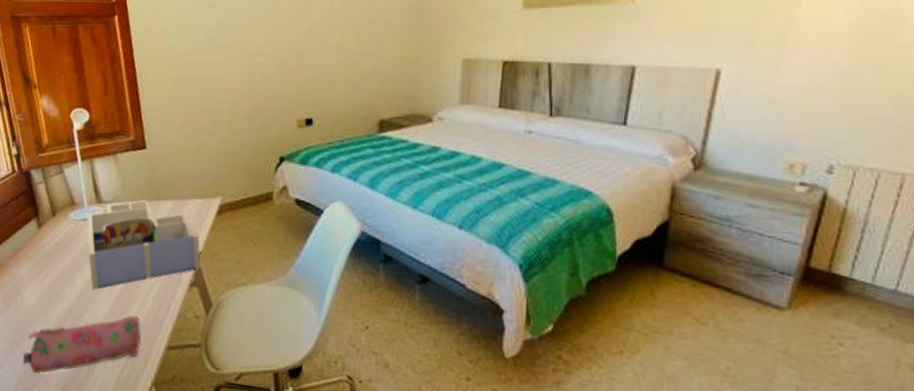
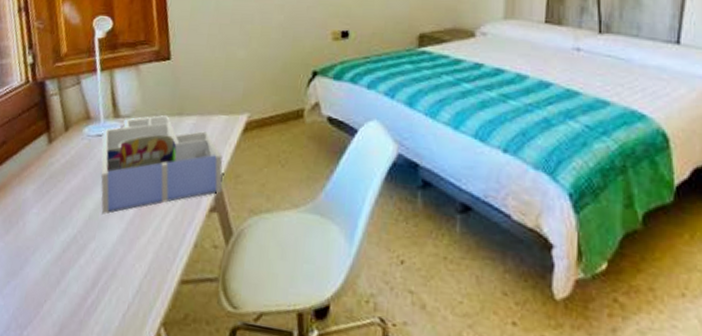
pencil case: present [23,315,141,374] -> none [18,243,153,310]

